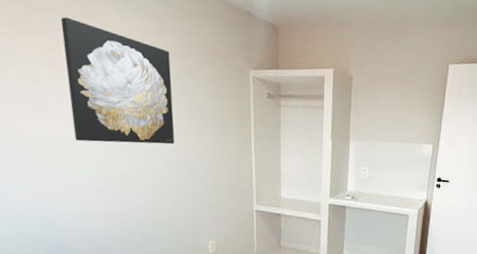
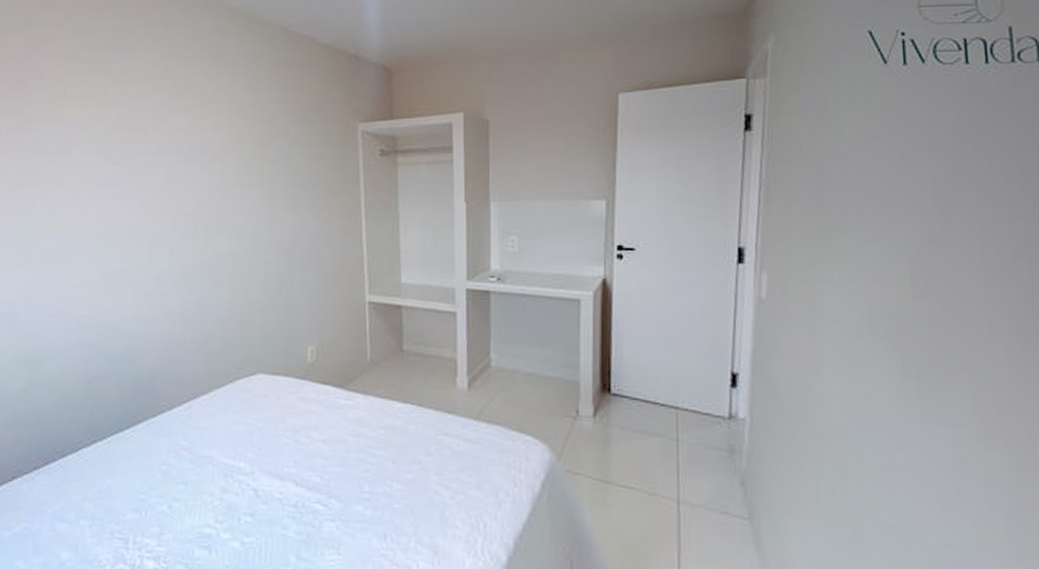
wall art: present [61,17,175,145] -> none [141,83,267,224]

